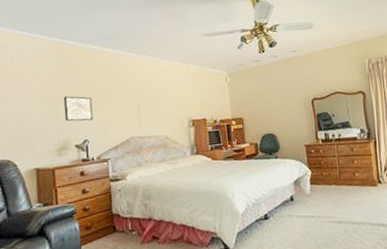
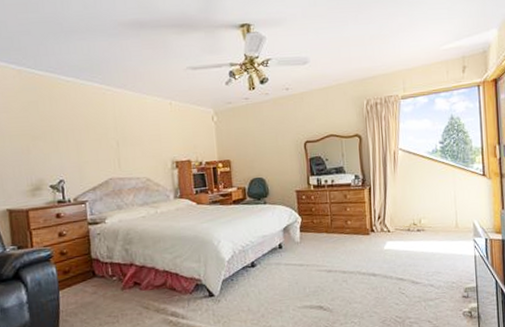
wall art: present [63,96,94,122] -> none [36,132,69,160]

